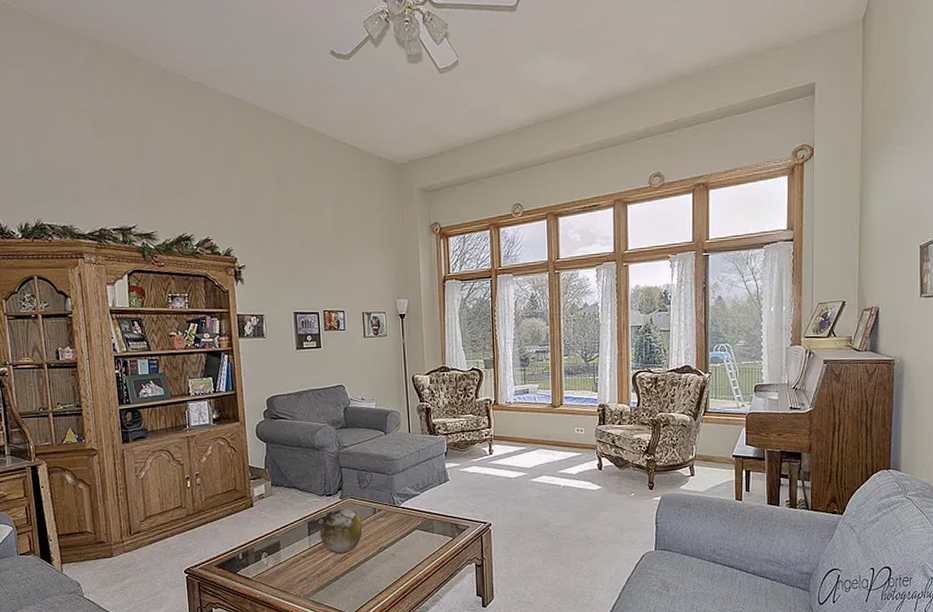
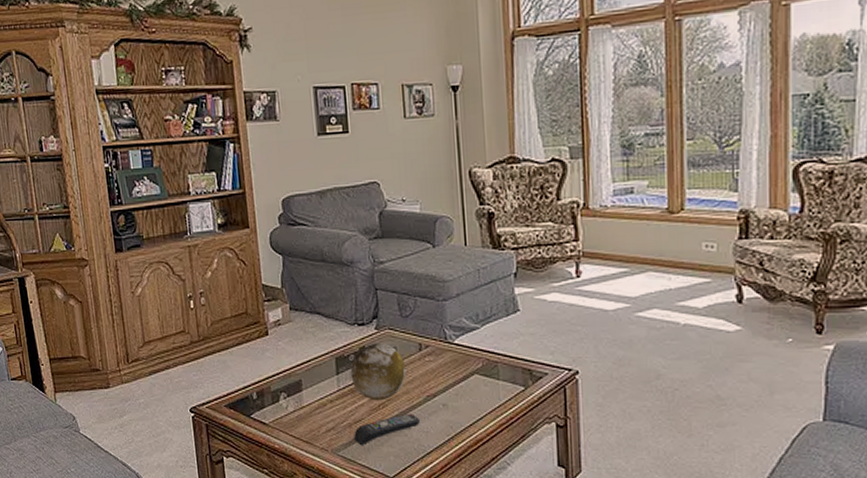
remote control: none [322,562,375,590] -> present [354,413,421,445]

